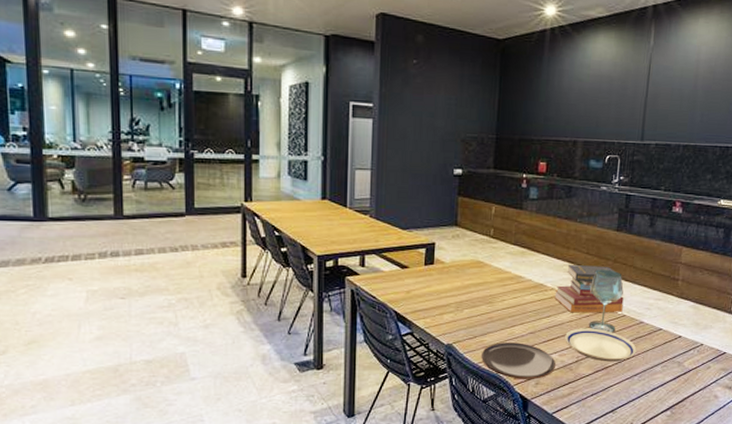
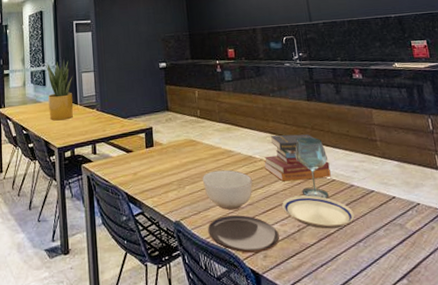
planter: none [307,150,344,224] -> present [45,59,74,121]
bowl: none [483,296,539,338] -> present [202,169,253,211]

